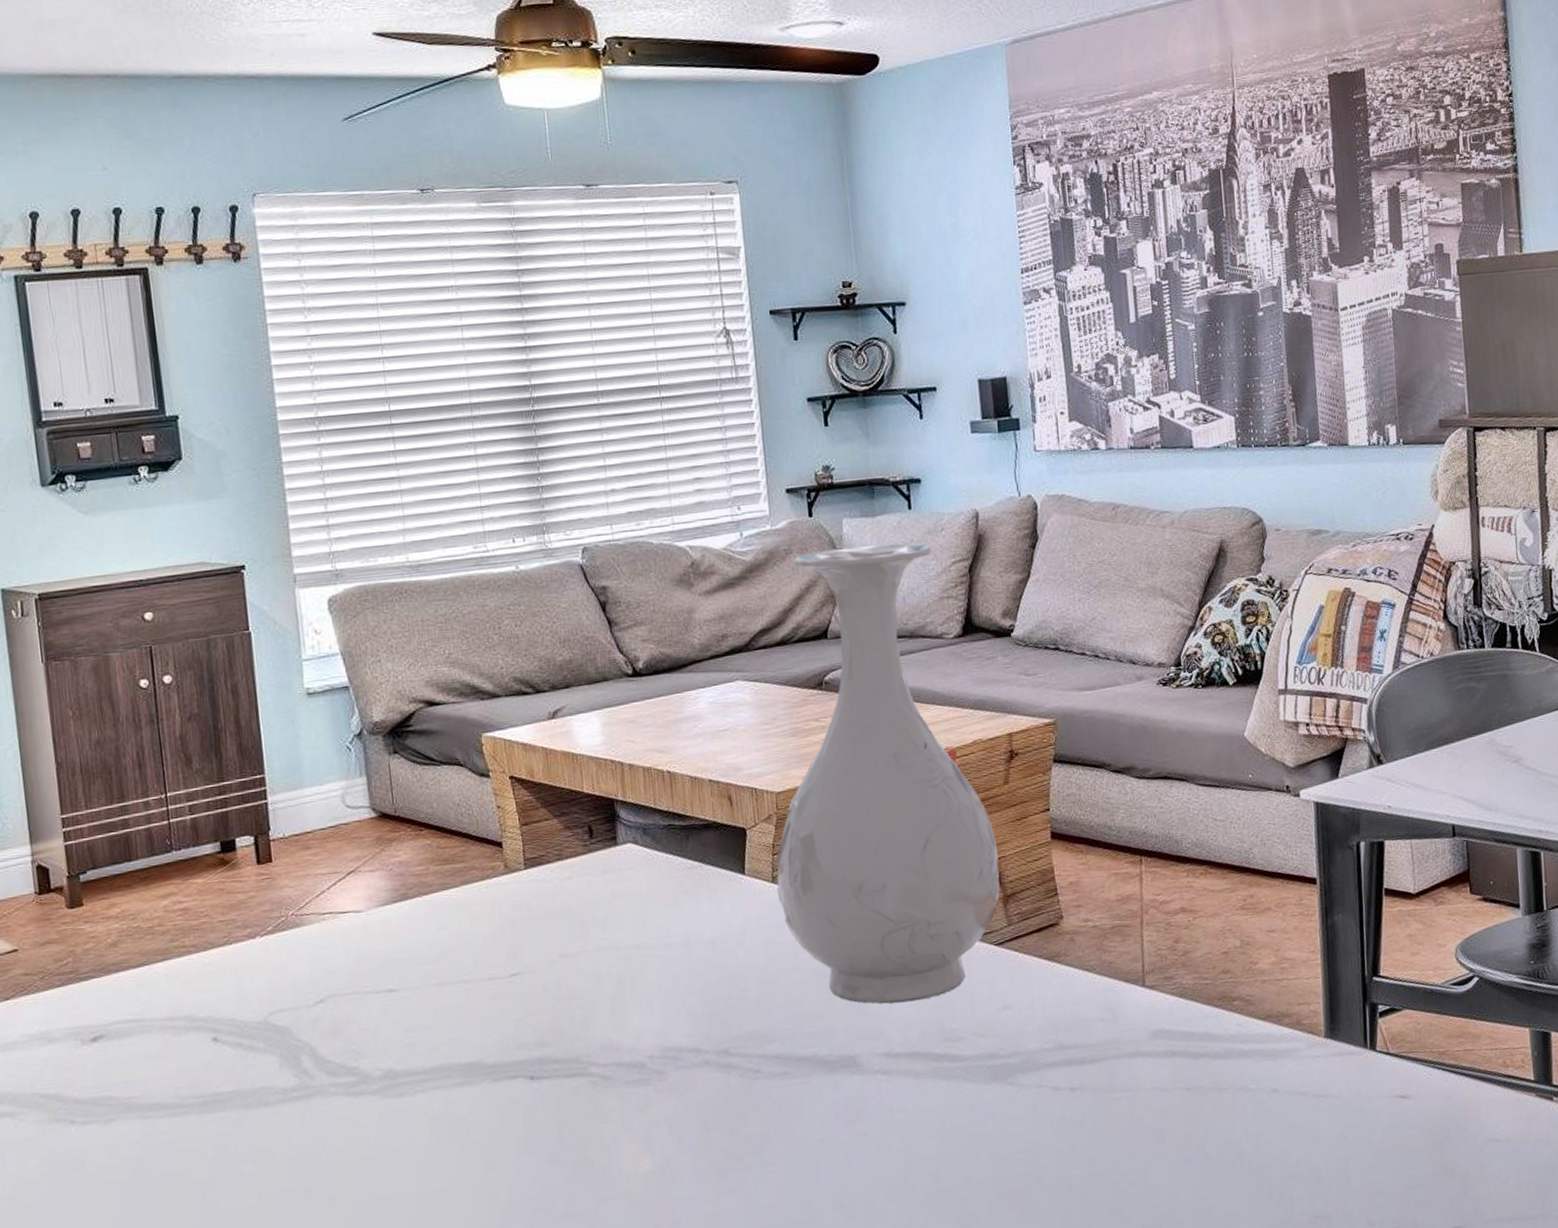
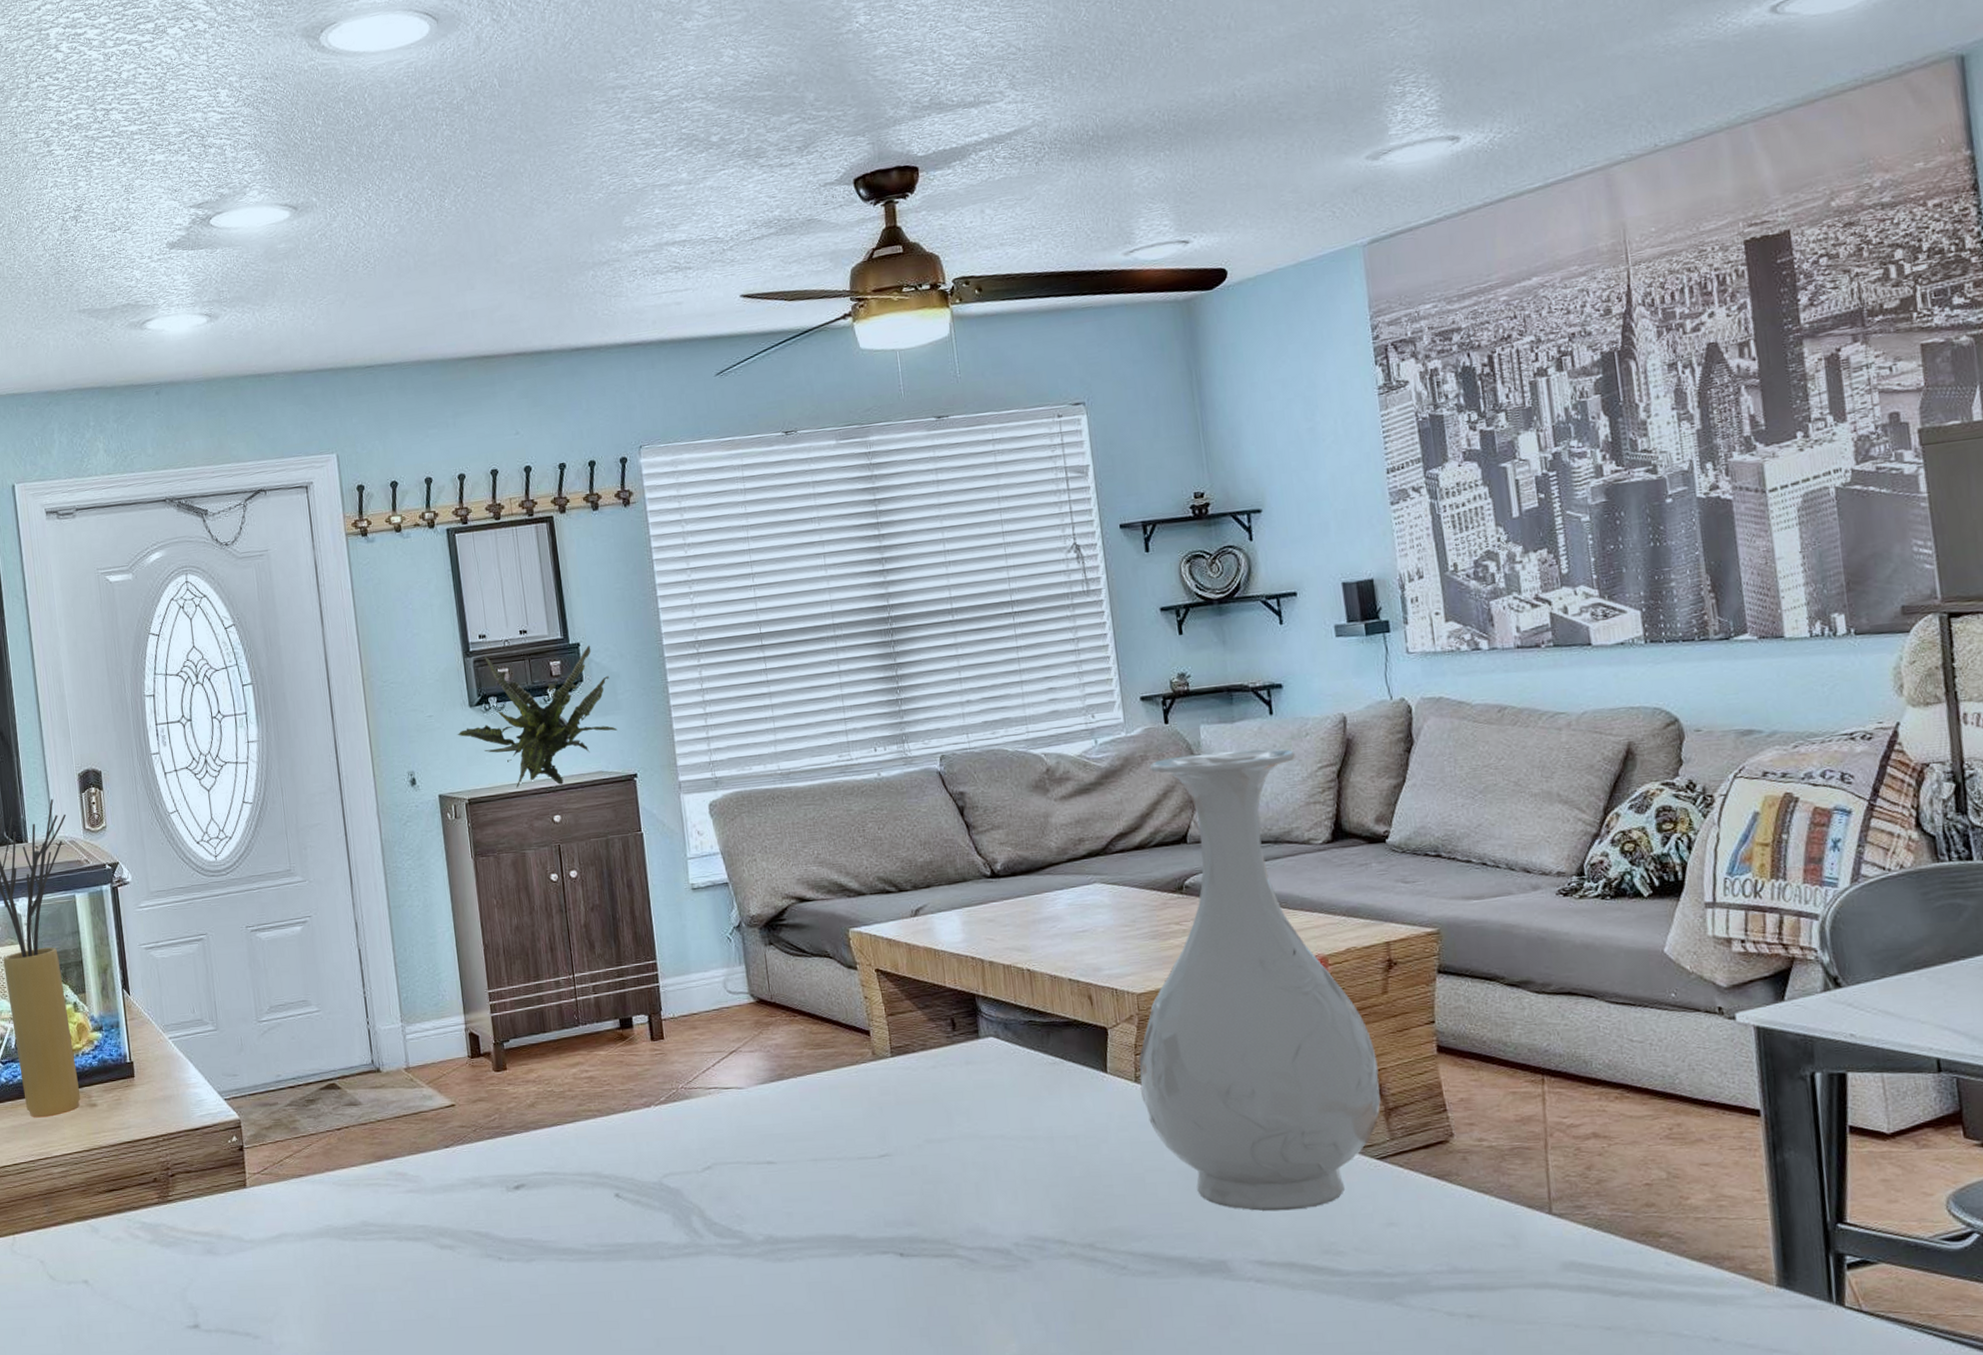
plant: none [25,418,223,581] -> present [457,645,618,788]

